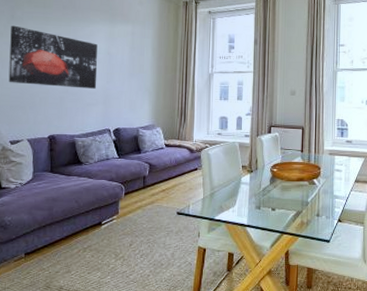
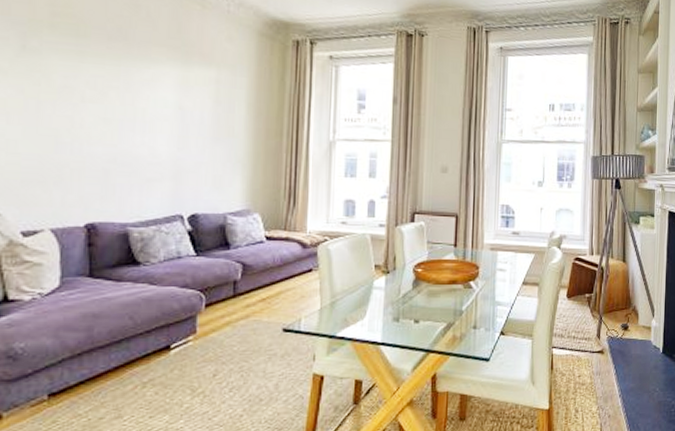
wall art: present [8,25,97,89] -> none [18,60,163,158]

